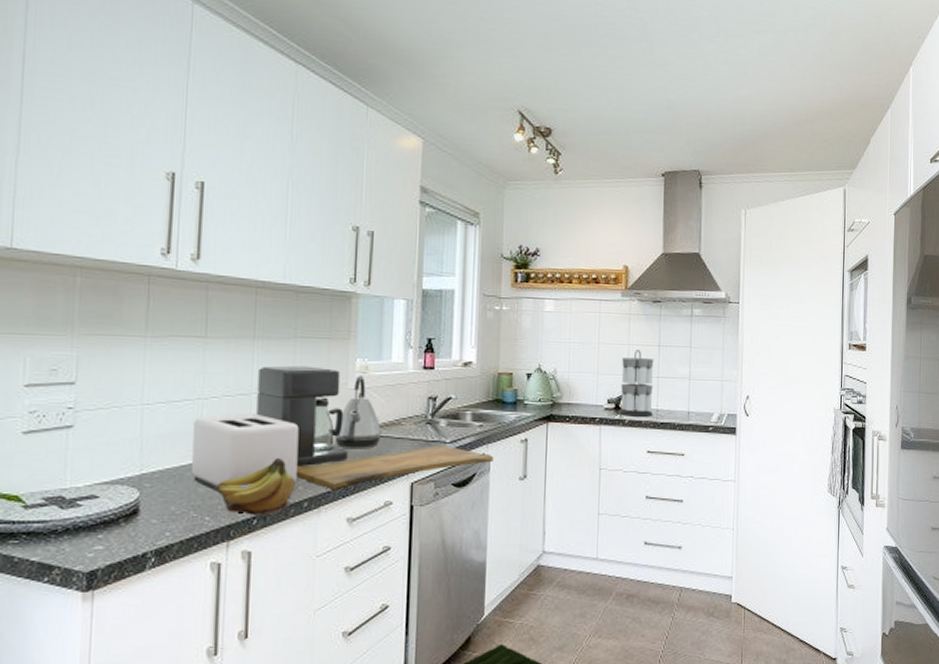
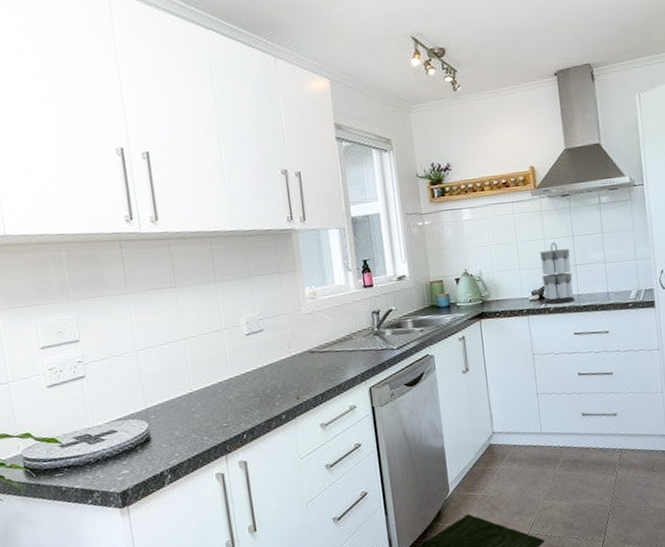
toaster: present [192,413,299,492] -> none [179,345,273,416]
fruit: present [214,458,295,517] -> none [206,381,273,432]
coffee maker: present [256,365,348,466] -> none [224,298,312,386]
cutting board: present [295,444,494,491] -> none [270,351,437,403]
kettle: present [334,375,383,449] -> none [298,300,338,366]

